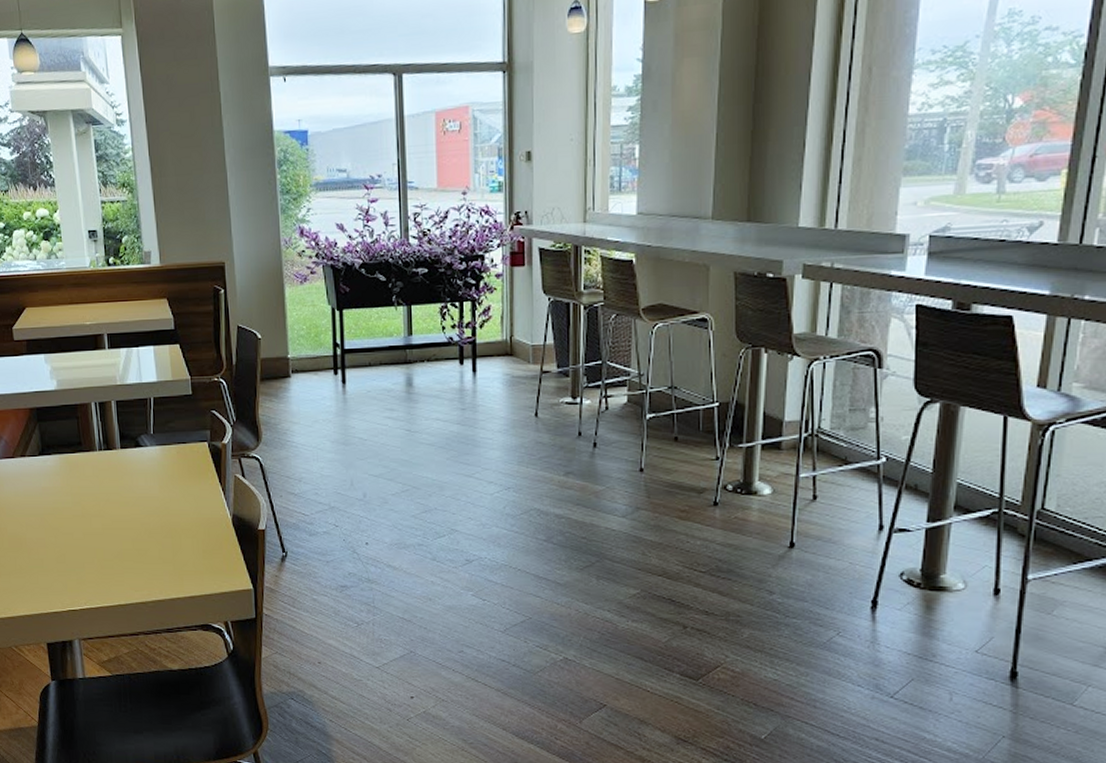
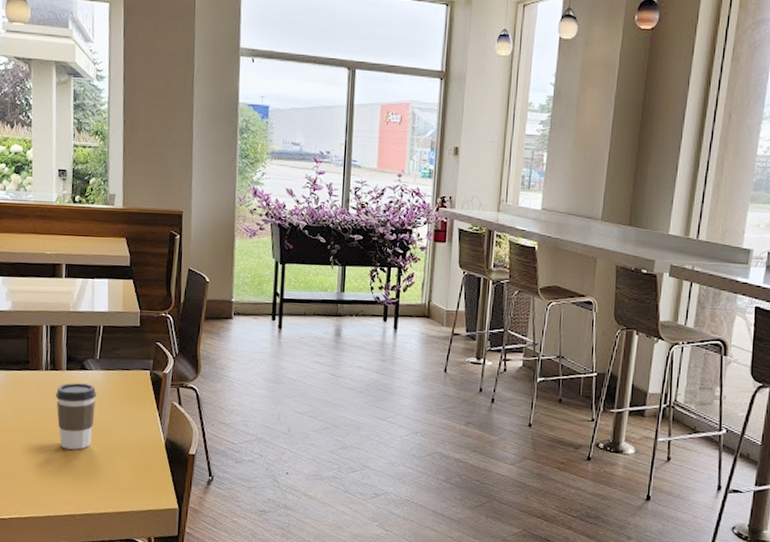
coffee cup: none [112,462,156,533] -> present [55,383,97,450]

